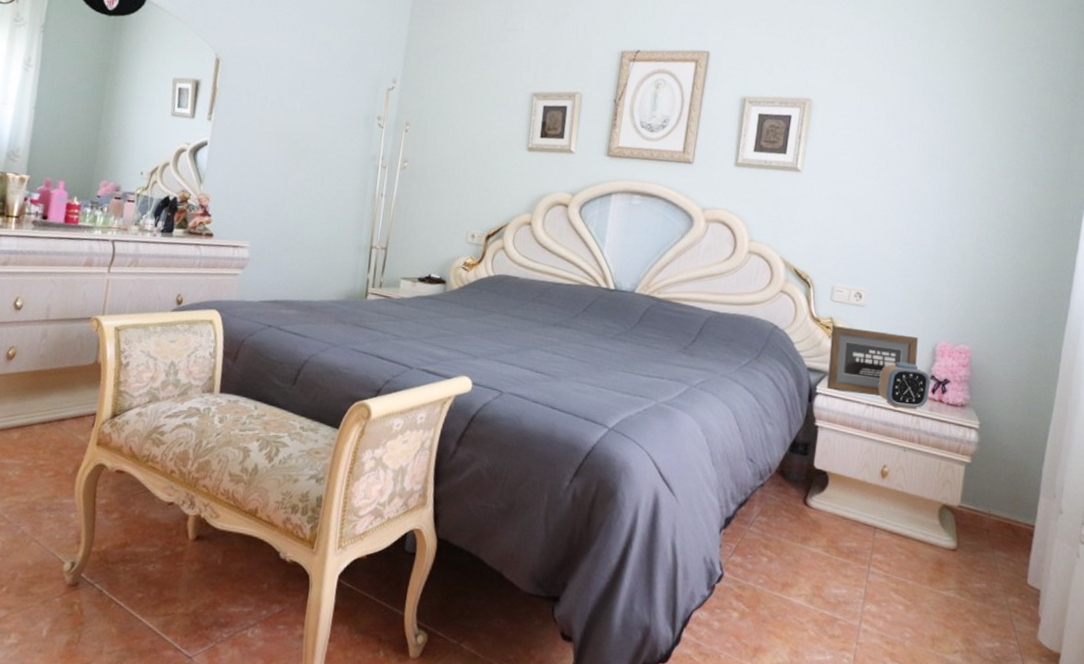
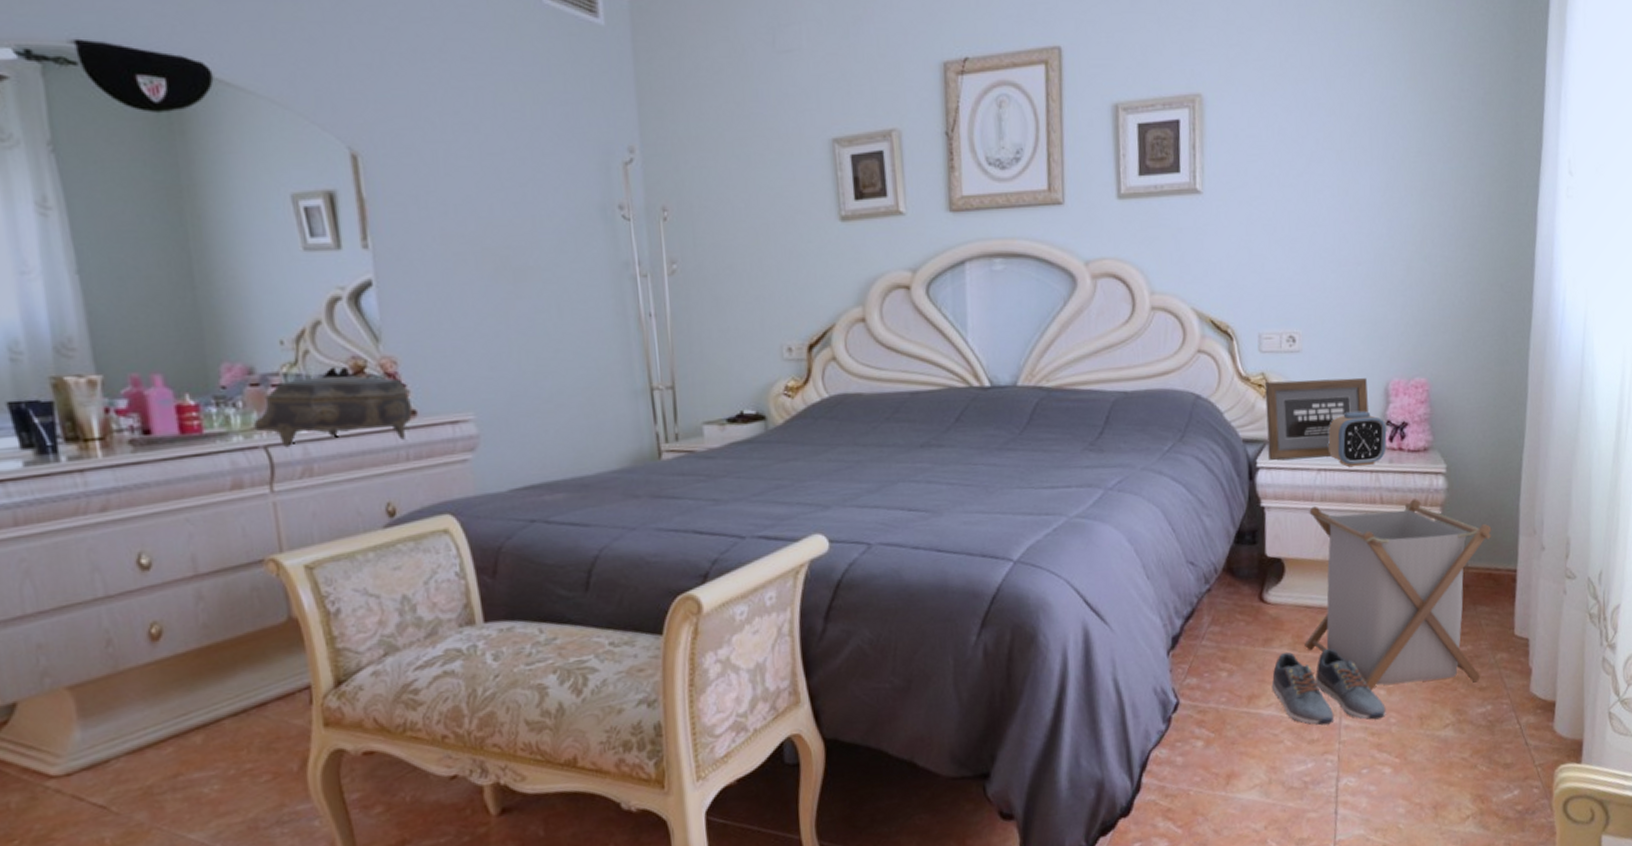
jewelry box: none [109,199,213,253] -> present [253,375,412,448]
shoe: none [804,553,902,631] -> present [1271,648,1386,726]
laundry basket: none [837,433,1015,619] -> present [1304,499,1492,691]

